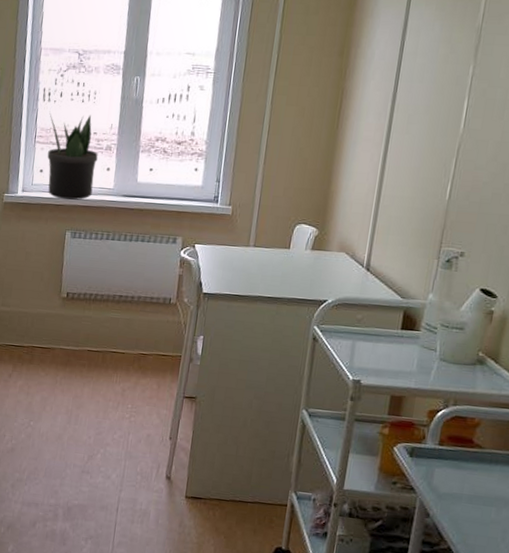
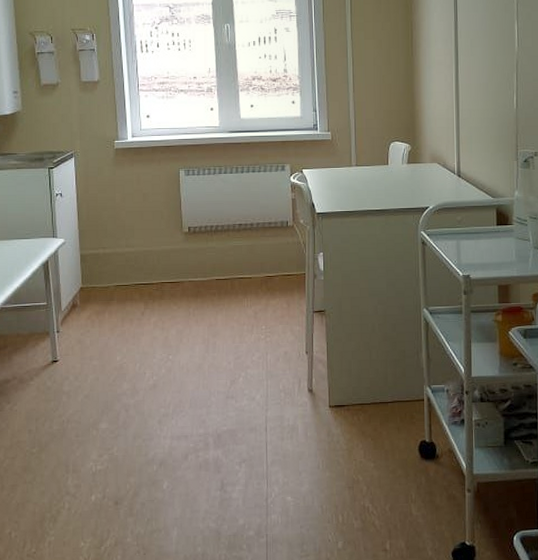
planter: present [47,113,98,201] -> none [149,62,200,141]

